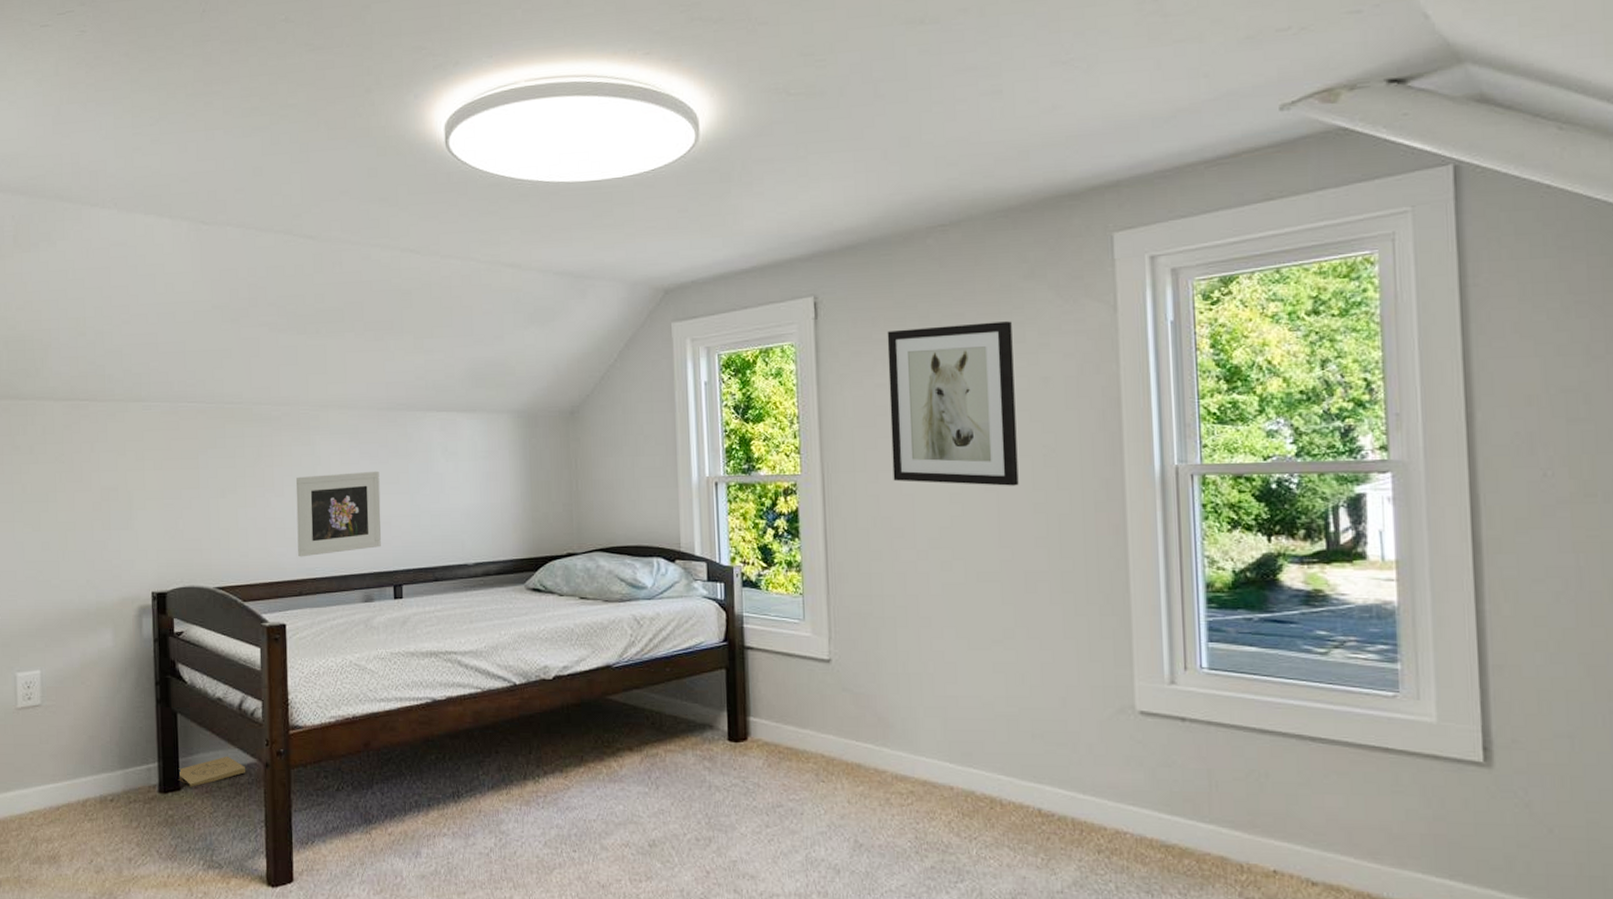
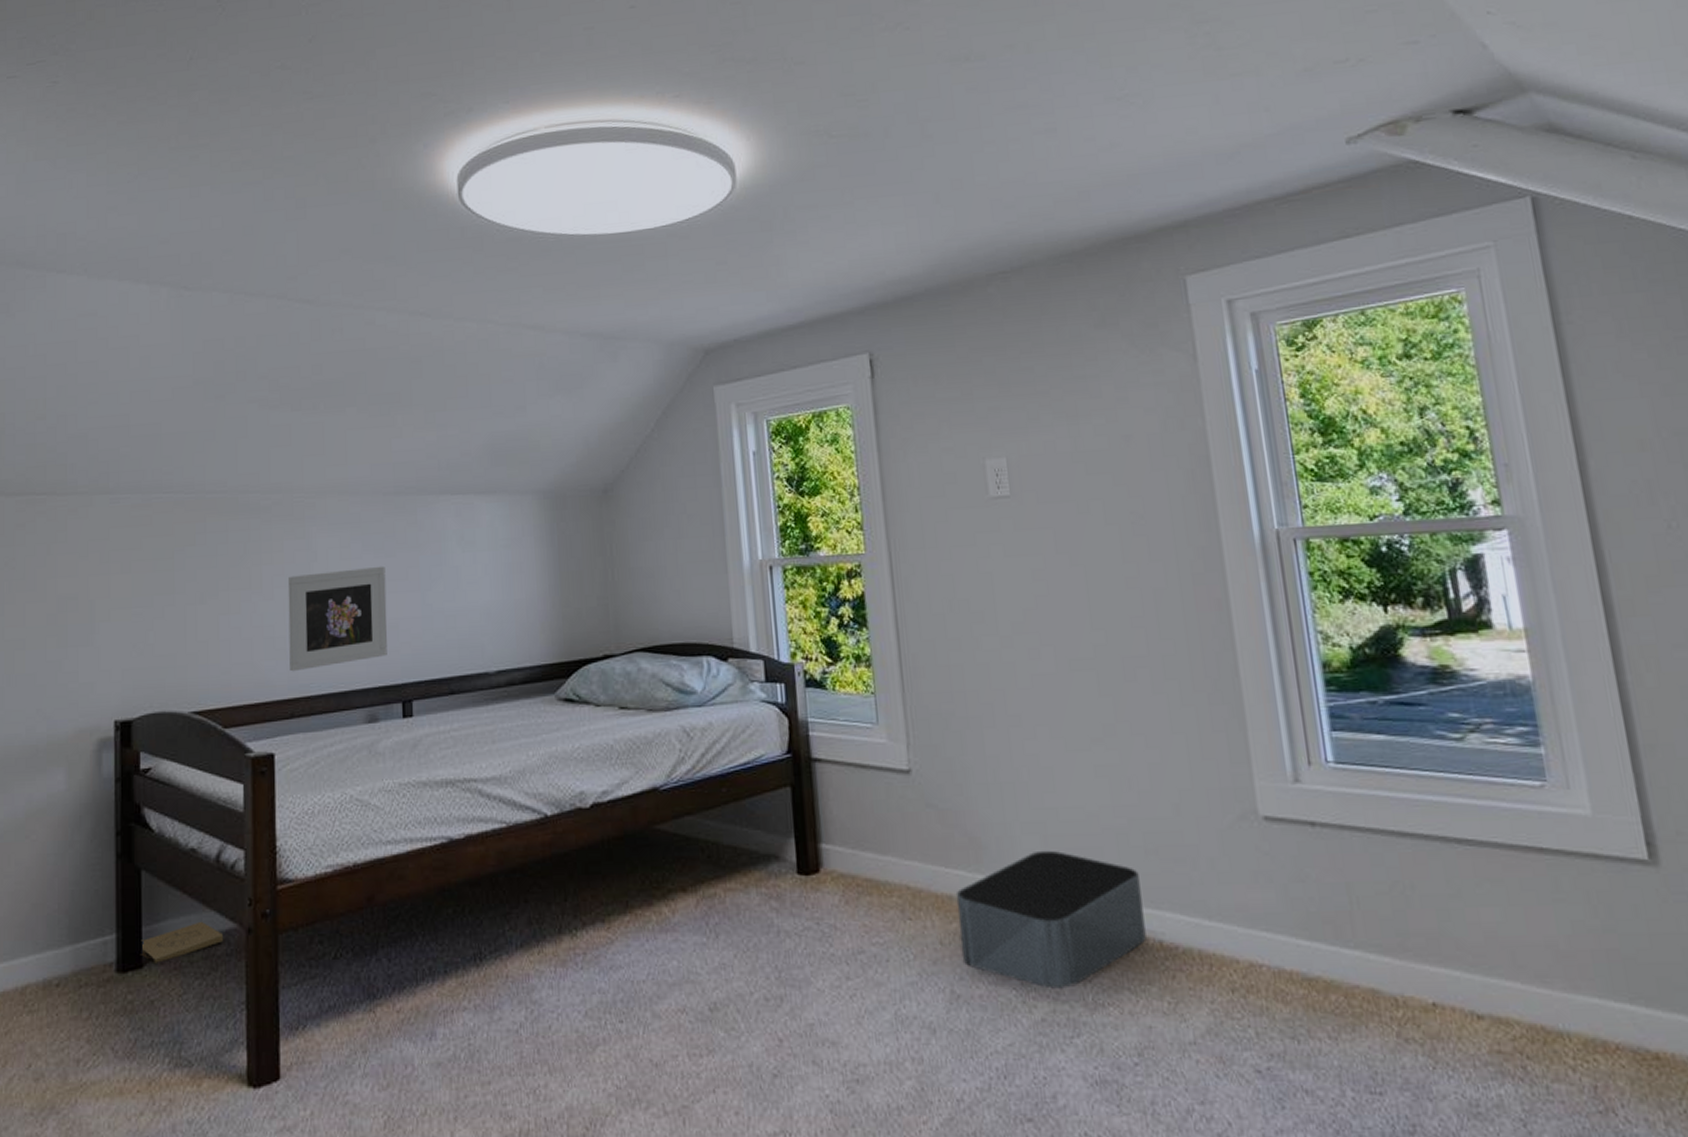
storage bin: none [864,730,1027,843] -> present [955,850,1147,989]
wall art: present [887,321,1019,486] -> none [951,374,1107,559]

